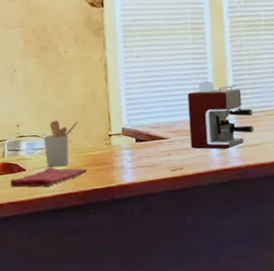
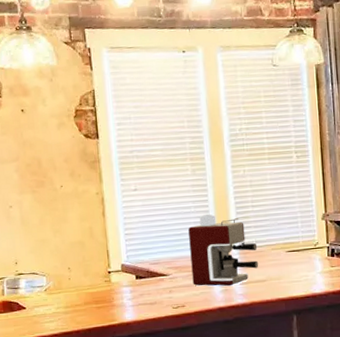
dish towel: present [10,167,87,187] -> none [11,305,87,326]
utensil holder: present [43,120,78,168] -> none [42,257,77,306]

